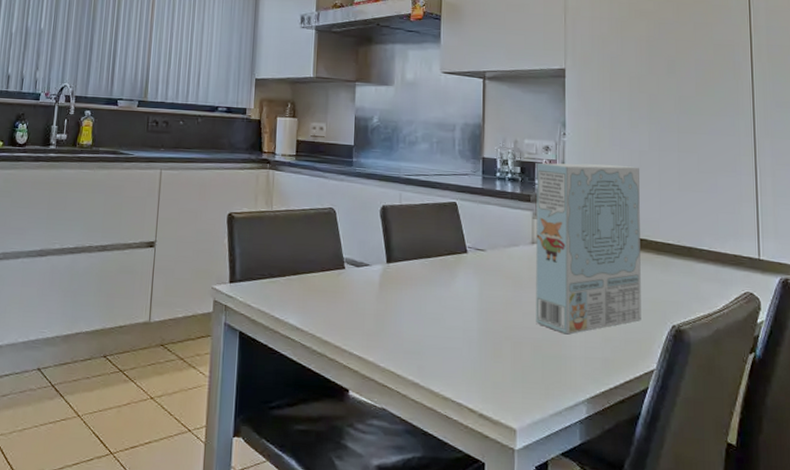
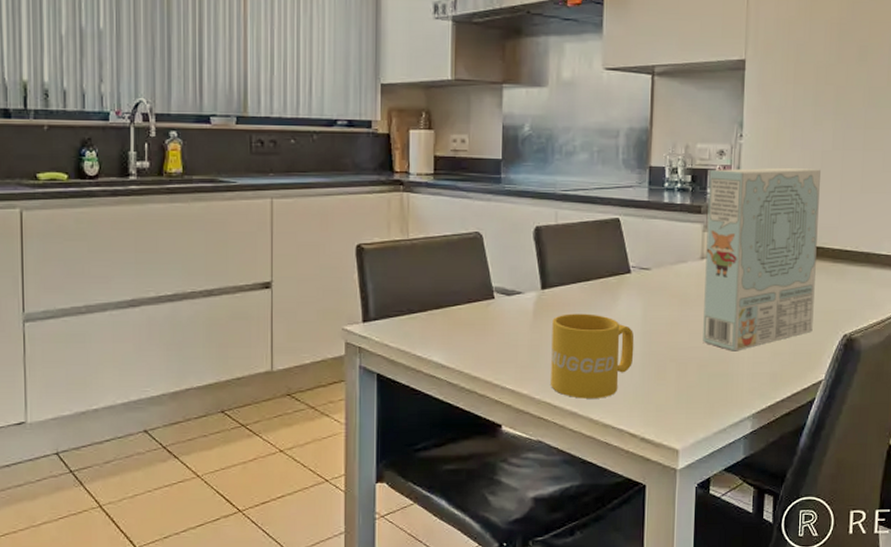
mug: none [394,287,472,371] -> present [551,313,635,399]

